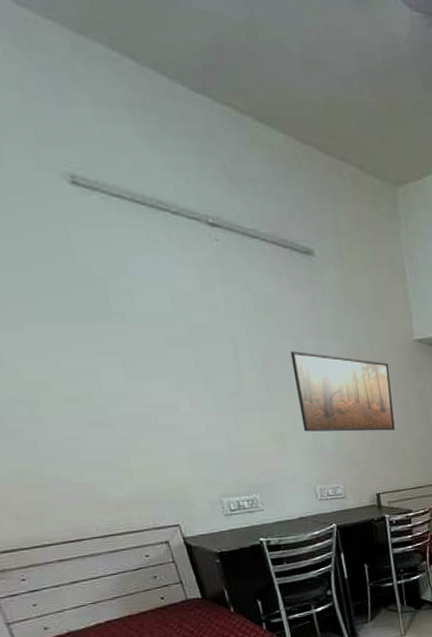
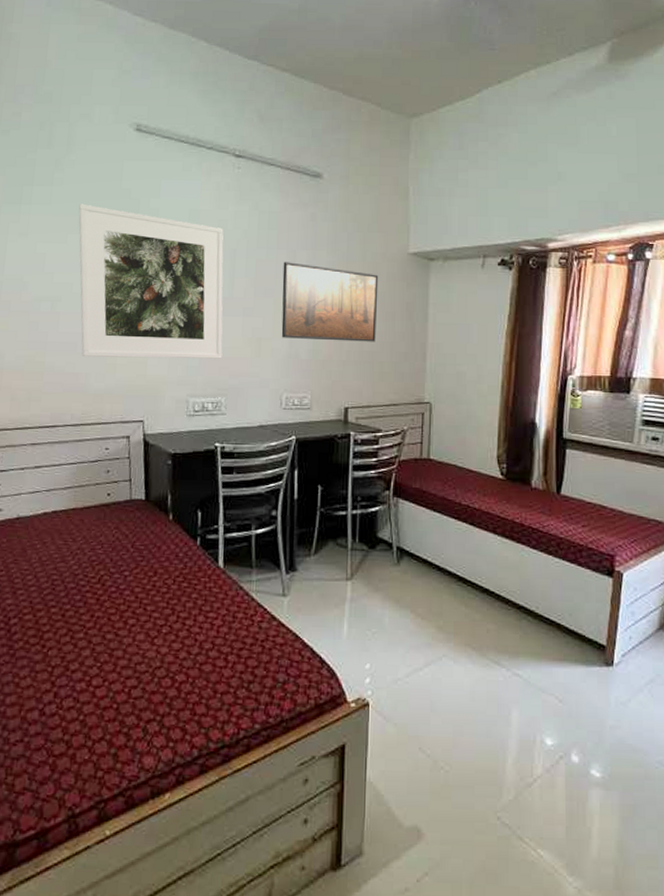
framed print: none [25,282,247,464] -> present [78,204,224,359]

